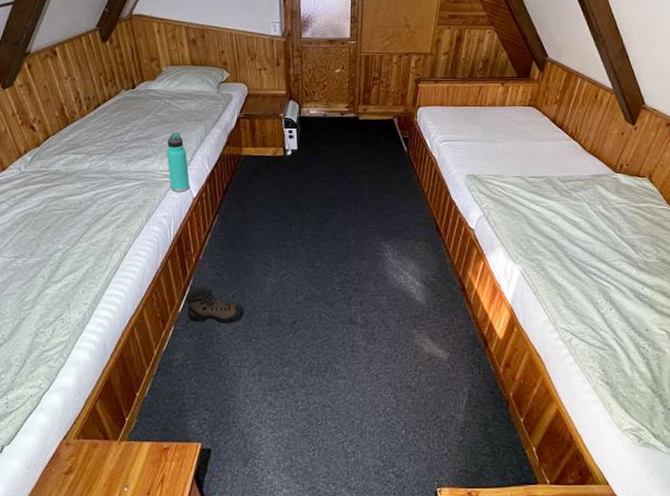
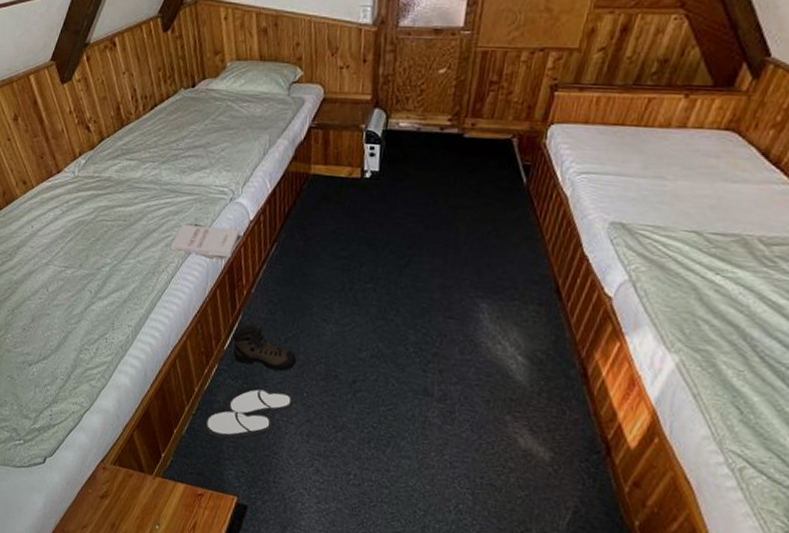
books: none [121,206,188,236] -> present [170,224,243,262]
thermos bottle: present [166,132,190,193] -> none [223,141,248,213]
slippers: none [166,341,244,392] -> present [205,388,293,438]

